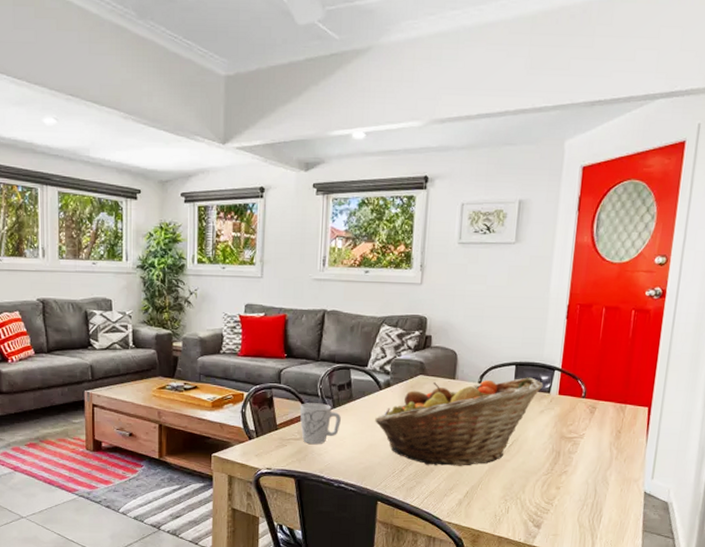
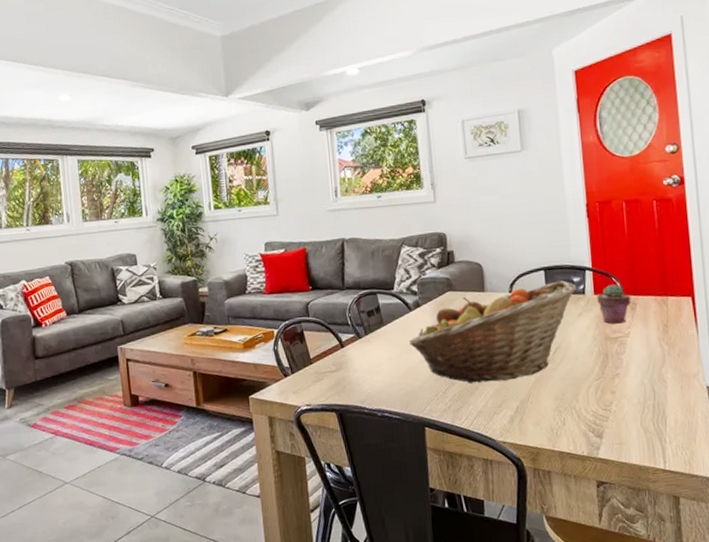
mug: present [299,403,341,444] -> none [331,331,375,375]
potted succulent: none [560,386,592,425] -> present [597,284,631,324]

